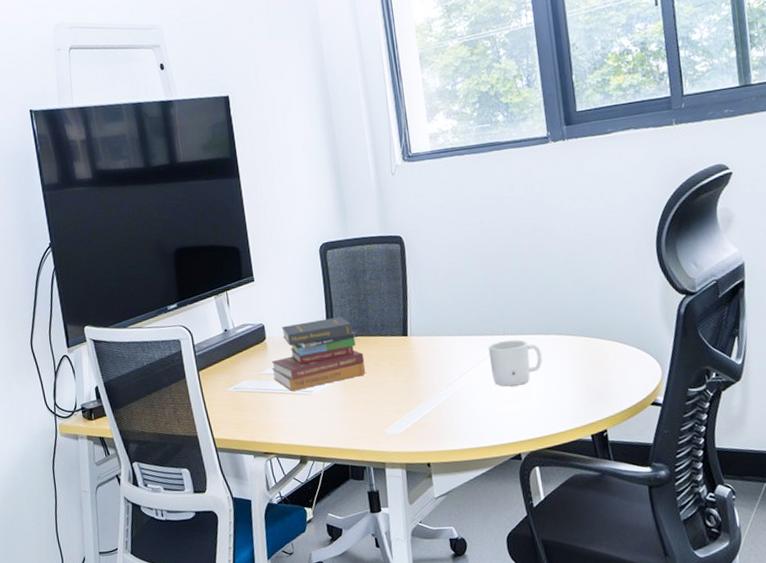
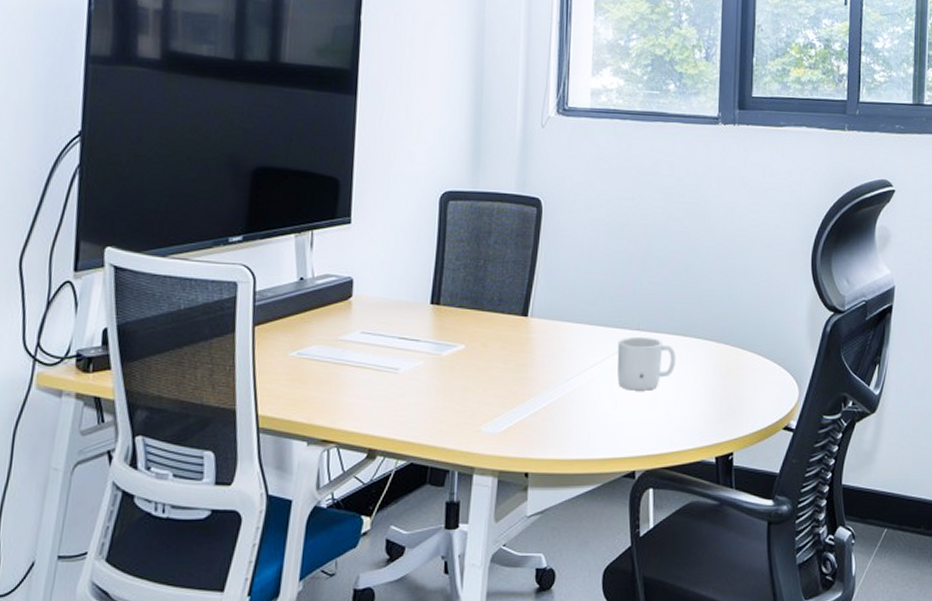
books: present [271,317,366,391] -> none [352,282,472,366]

